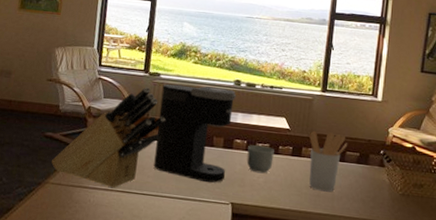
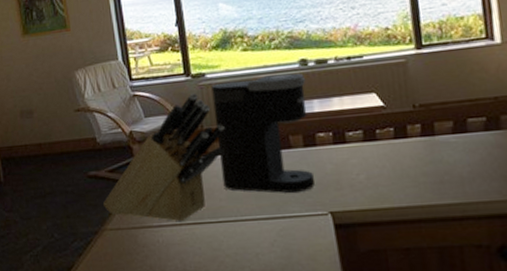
mug: present [246,144,274,174] -> none [335,133,373,170]
utensil holder: present [308,130,348,192] -> none [411,98,468,176]

